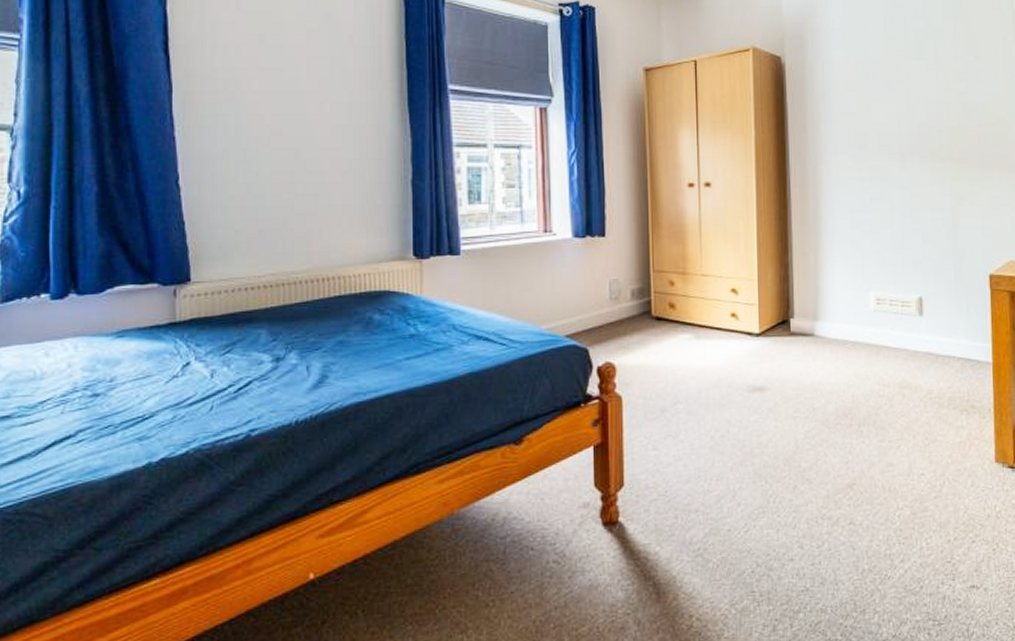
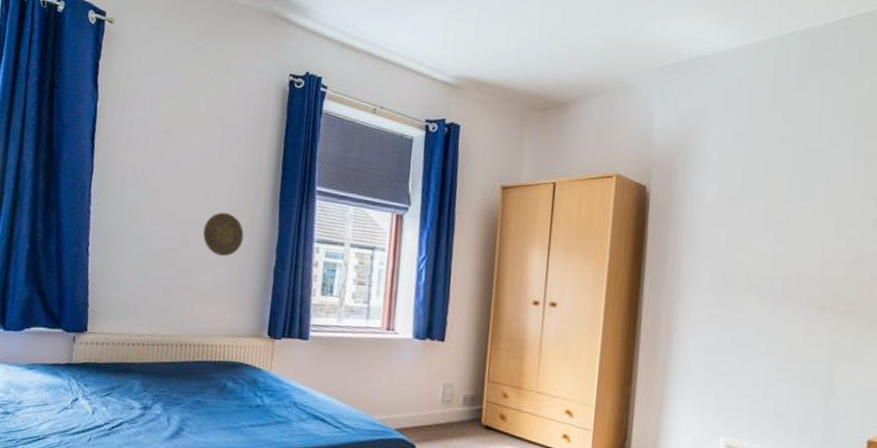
decorative plate: none [321,123,371,173] -> present [203,212,244,256]

